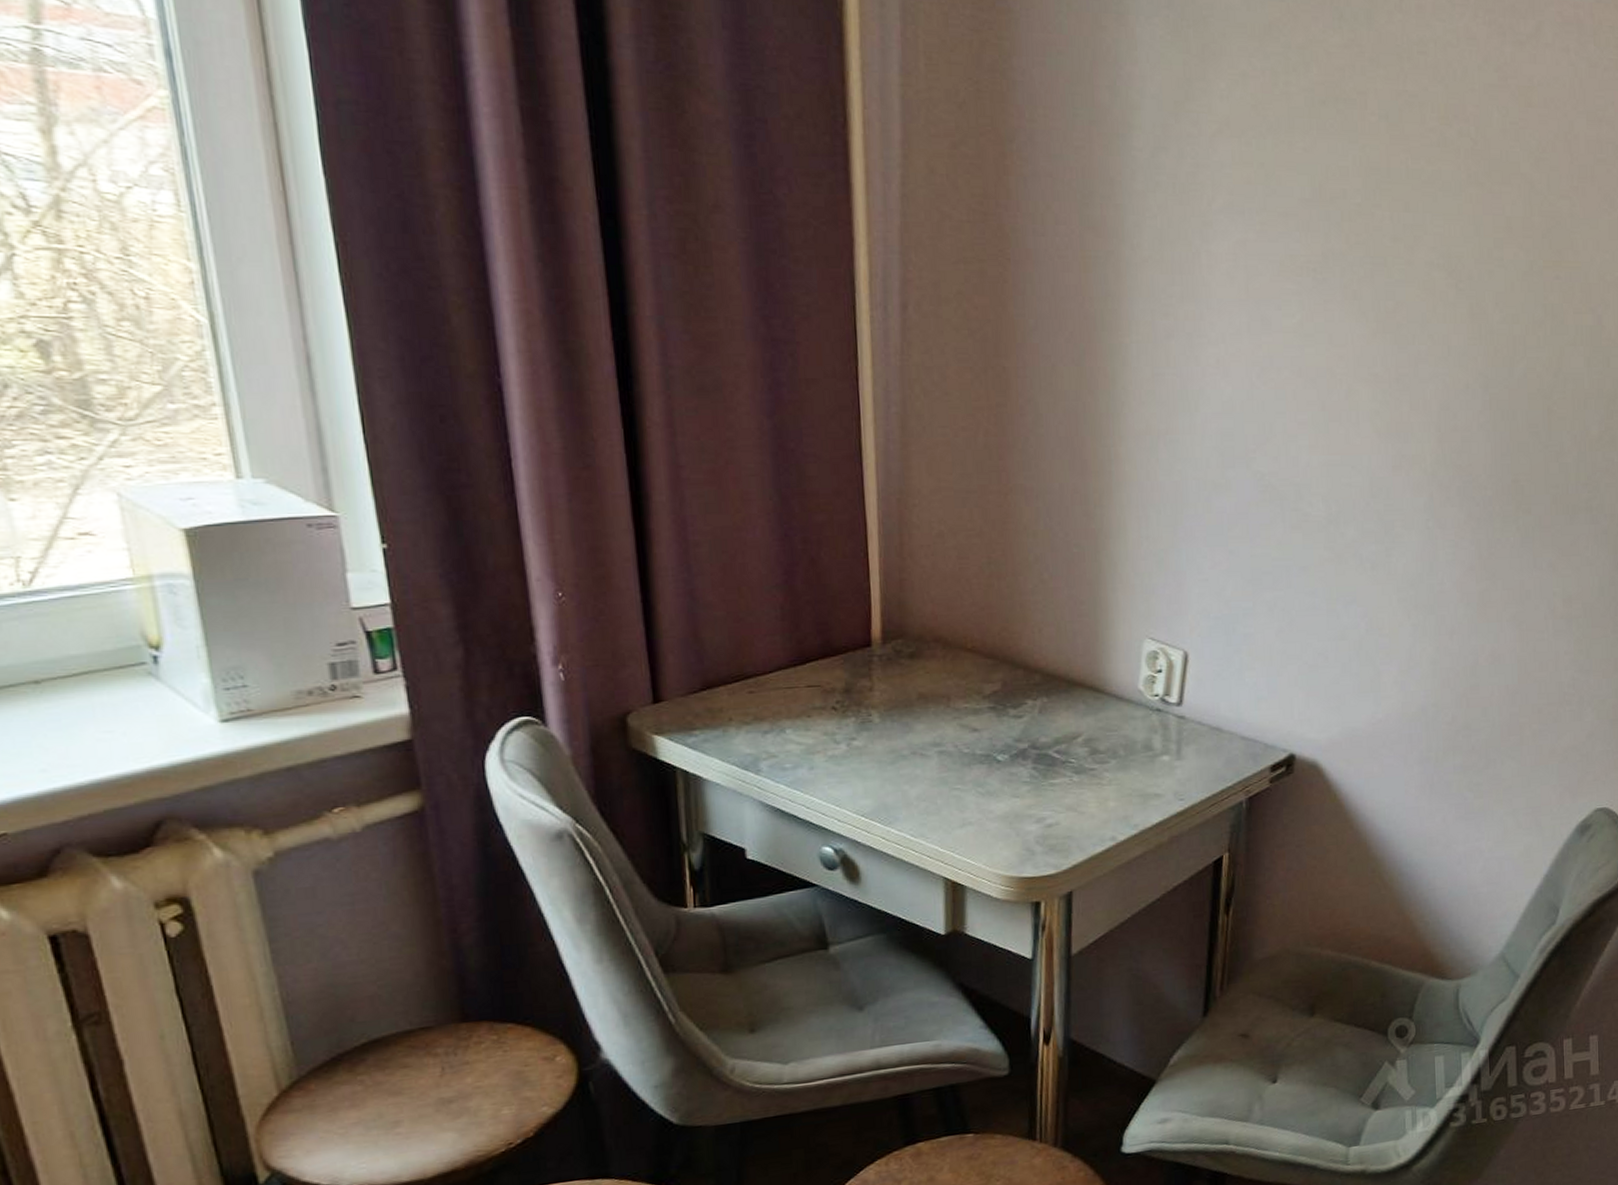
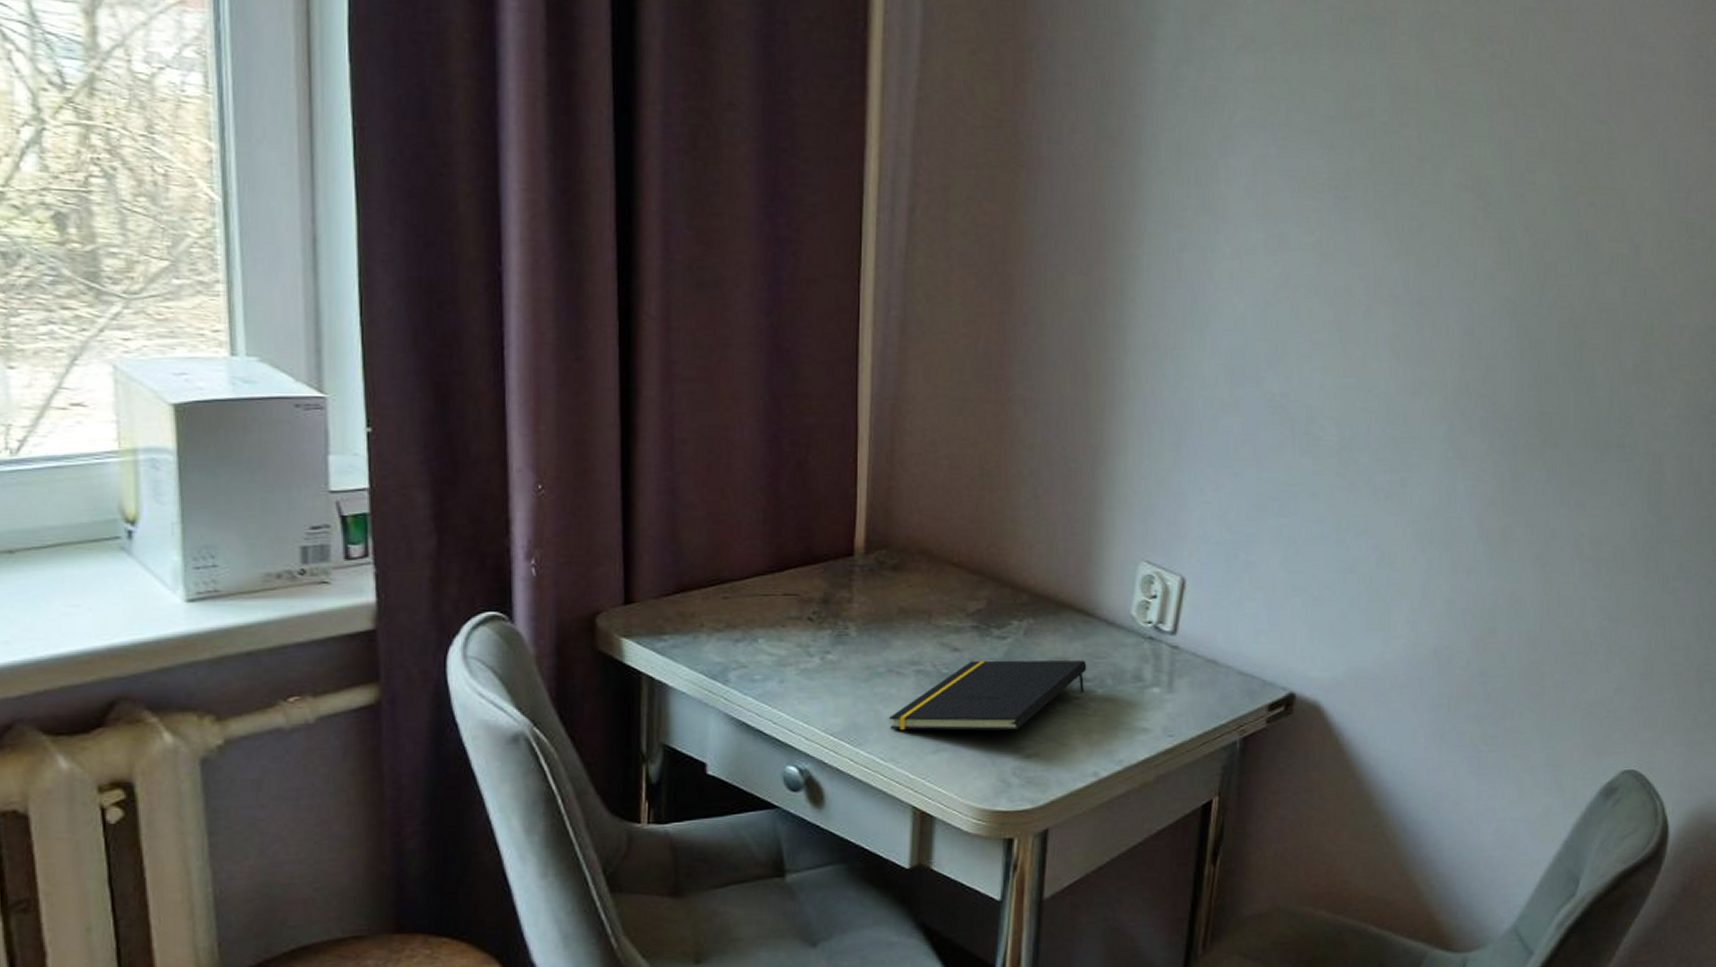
notepad: none [916,734,1100,808] -> present [889,660,1087,731]

